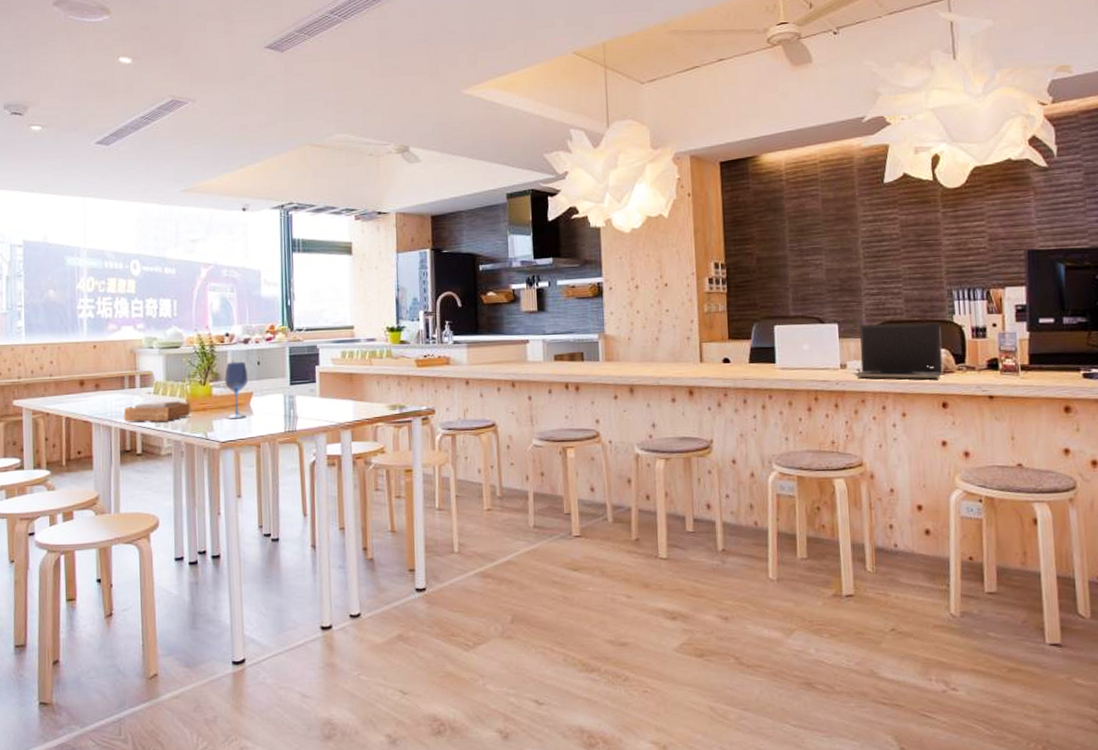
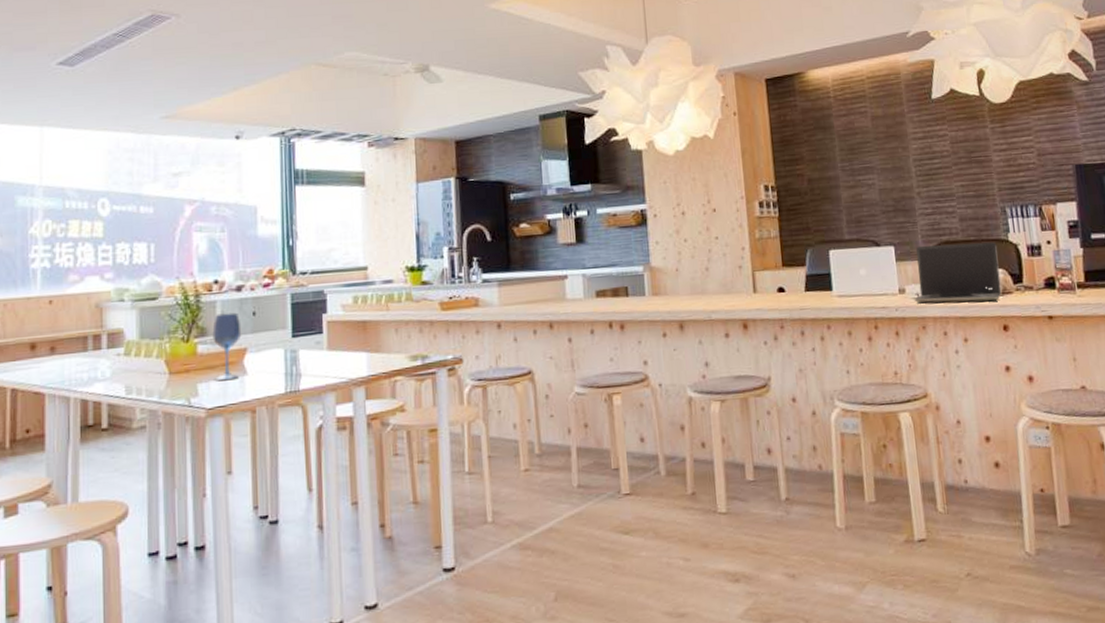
napkin holder: present [123,400,191,422] -> none [85,362,171,391]

